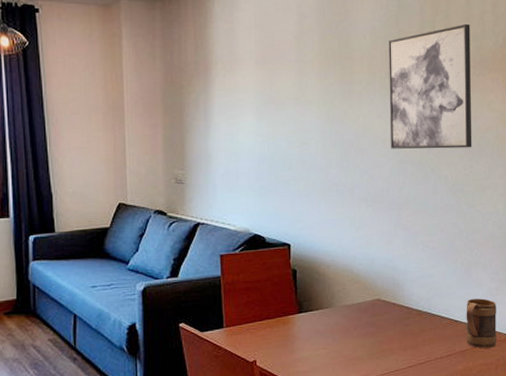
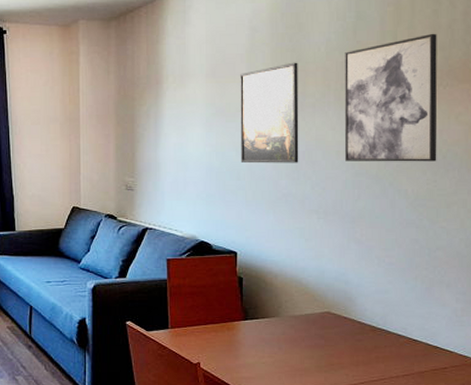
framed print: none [290,49,348,153] -> present [240,62,299,164]
mug: present [466,298,497,349] -> none [426,318,462,371]

